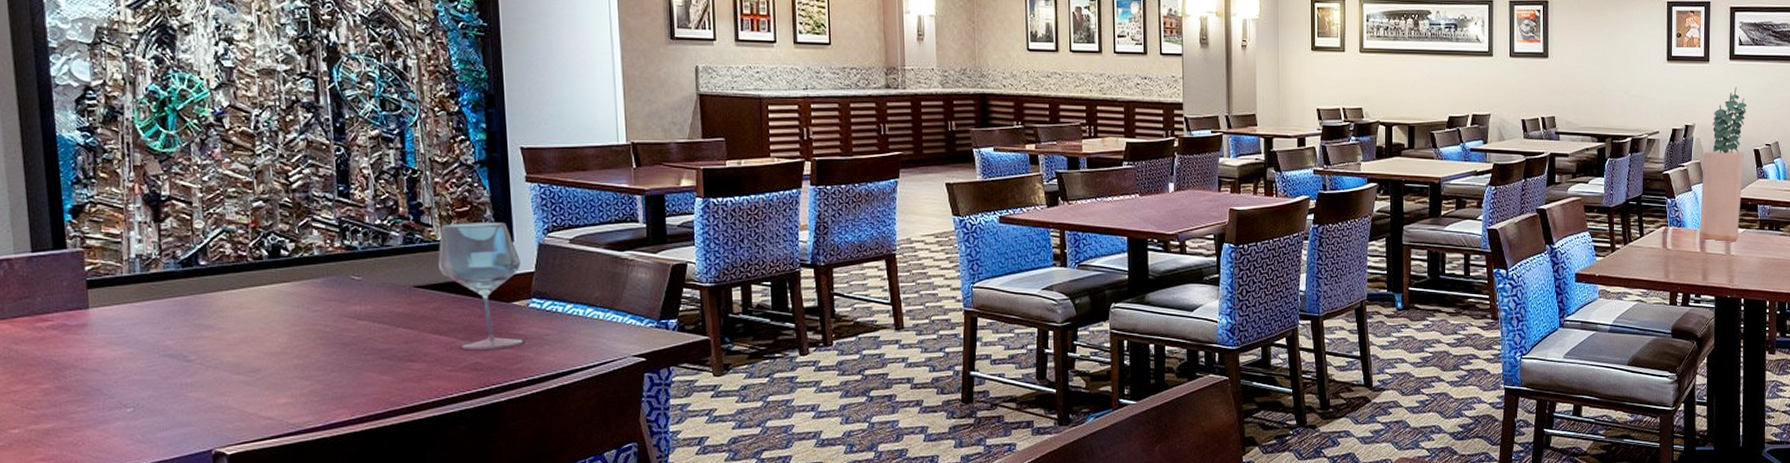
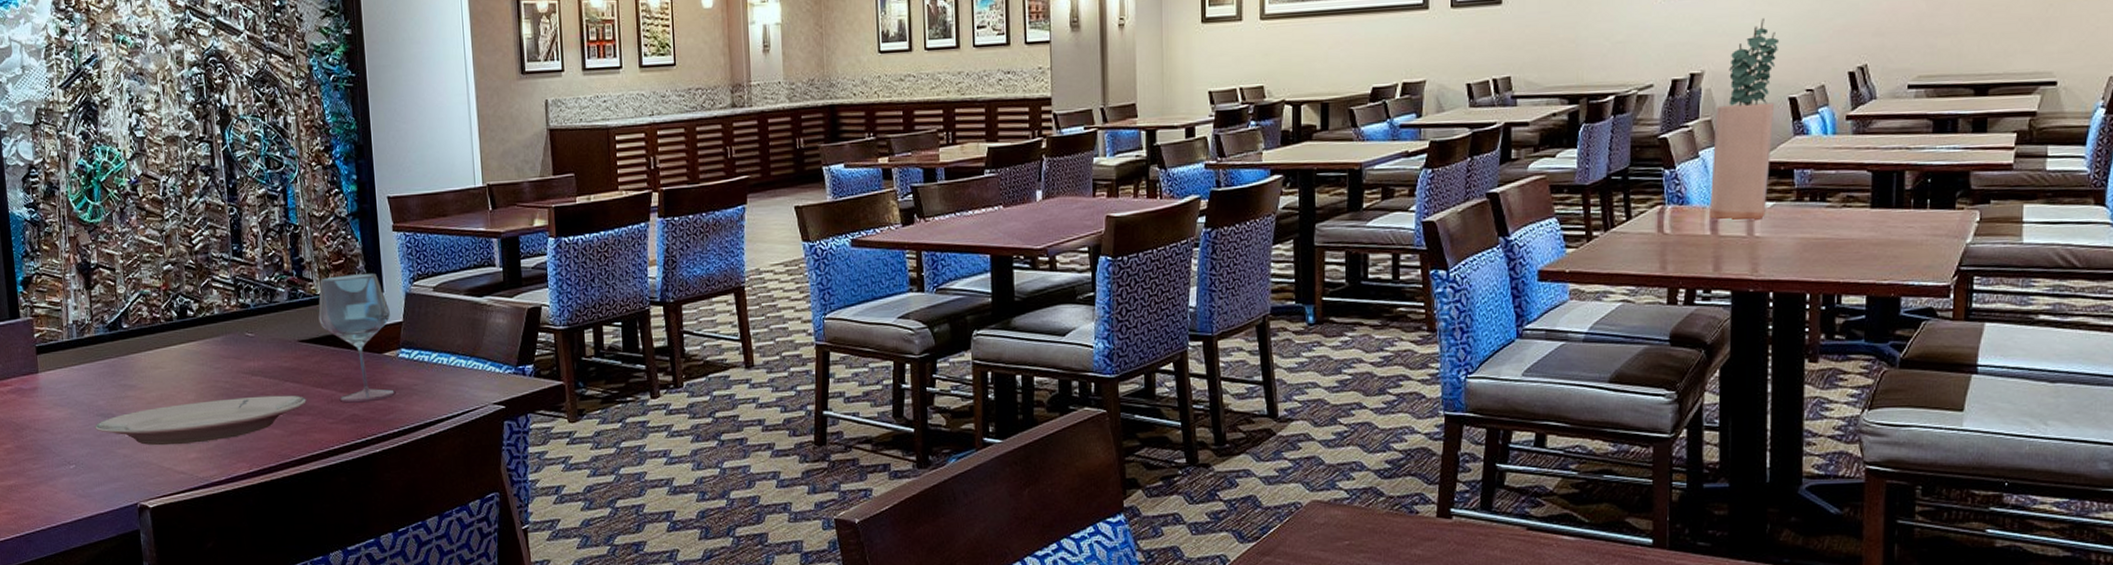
plate: none [159,341,422,390] -> present [94,395,307,446]

